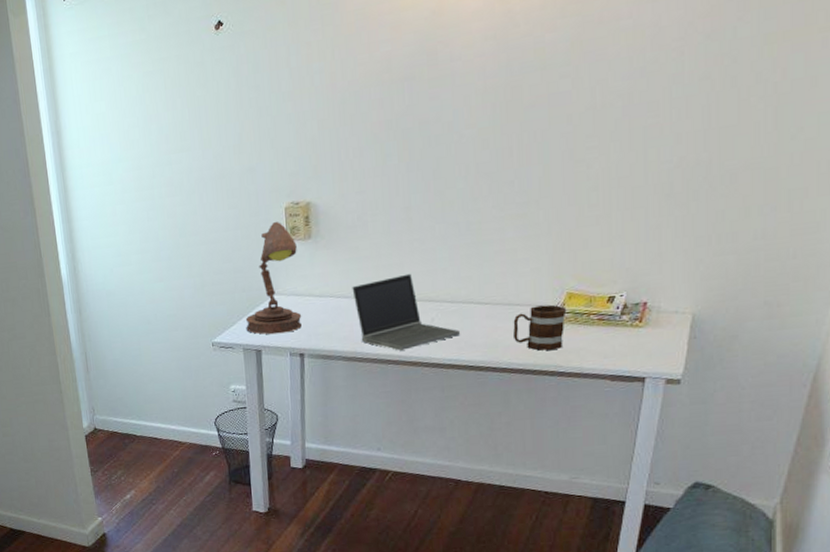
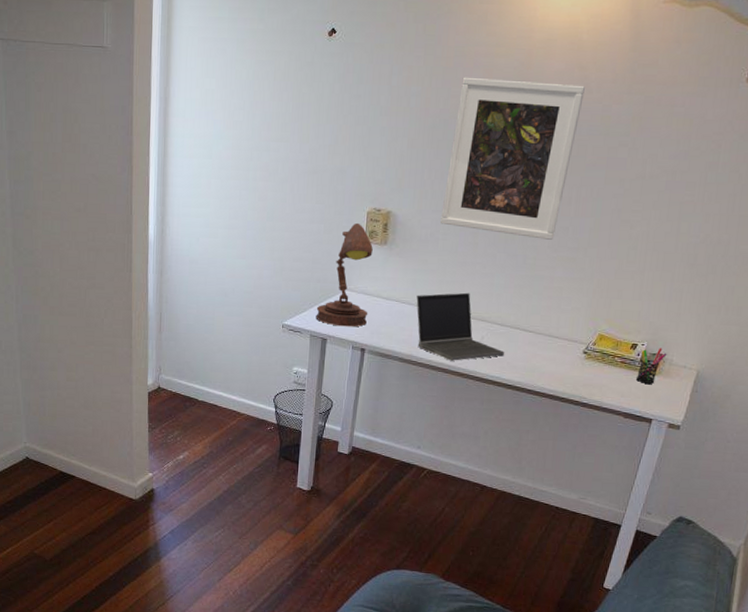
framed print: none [366,20,510,205] -> present [440,77,585,240]
mug: present [513,304,567,351] -> none [549,341,597,383]
pen holder: none [619,295,652,339] -> present [636,348,667,384]

